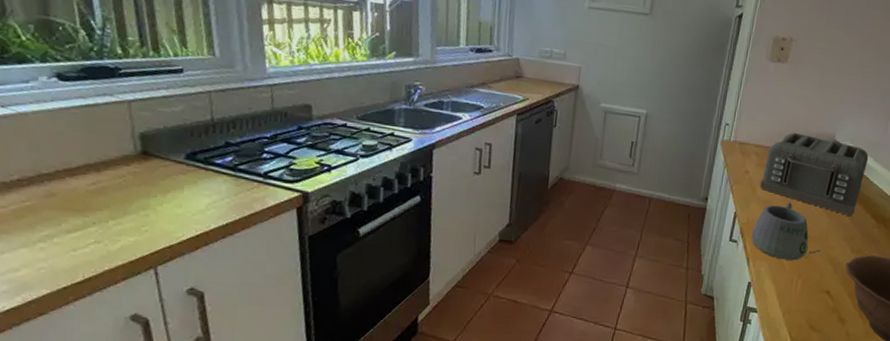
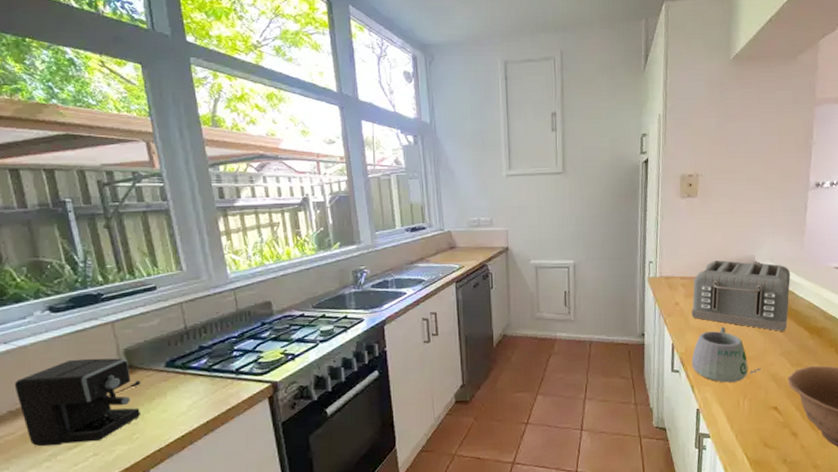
coffee maker: none [10,135,156,228] -> present [14,358,141,447]

